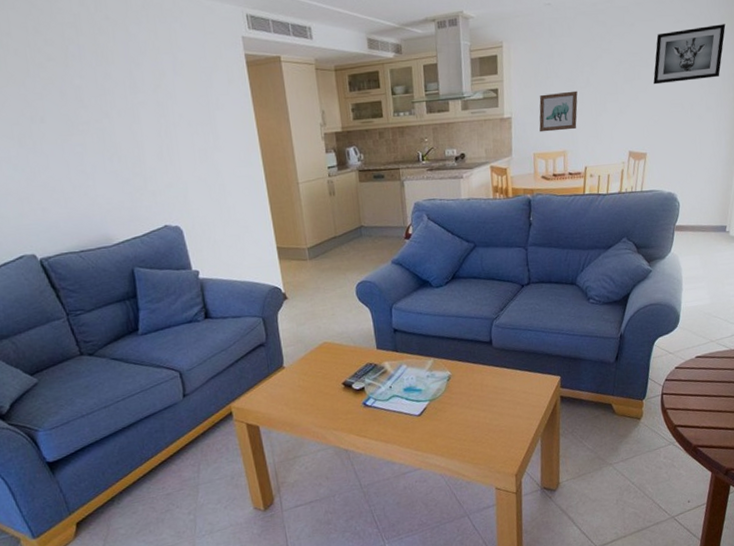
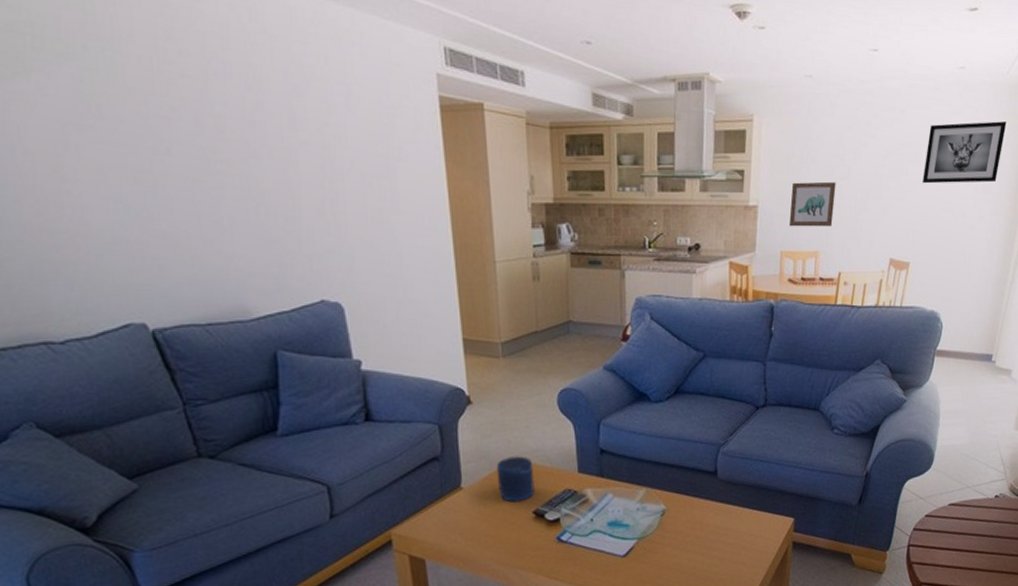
candle: none [310,338,343,377] -> present [496,456,535,503]

